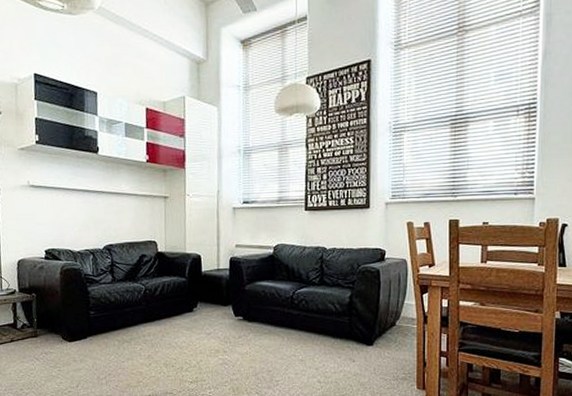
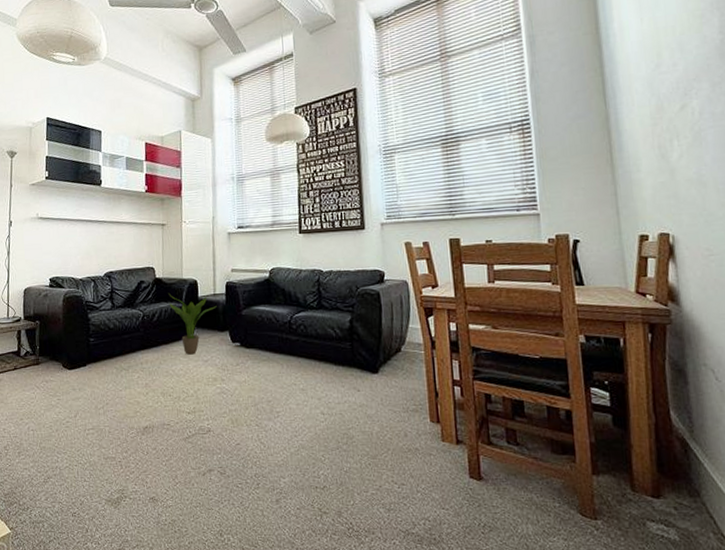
potted plant: none [171,267,220,328] -> present [168,293,217,355]

